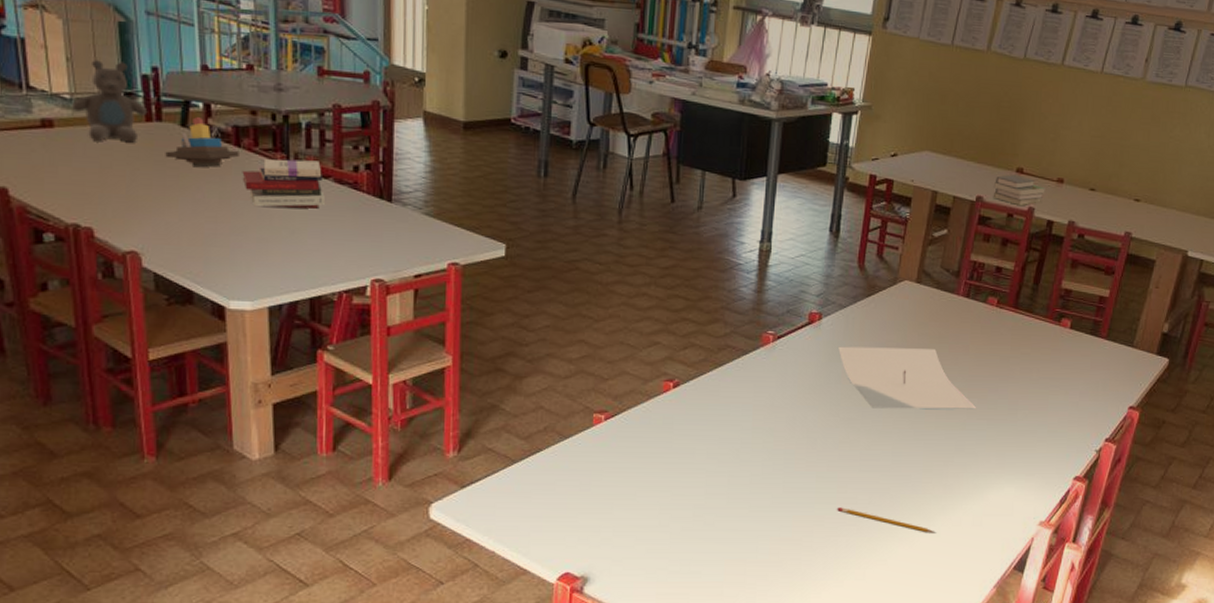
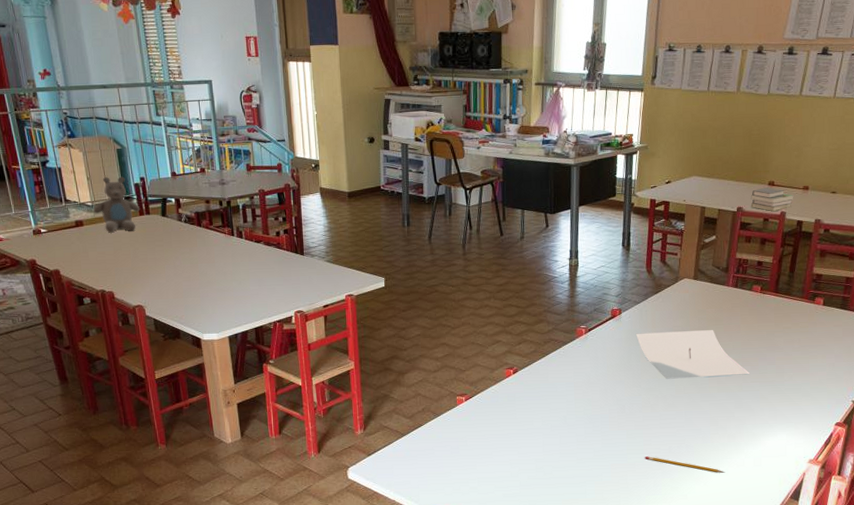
toy blocks: present [165,116,239,168] -> none [154,208,201,244]
books: present [242,159,326,209] -> none [203,231,260,267]

